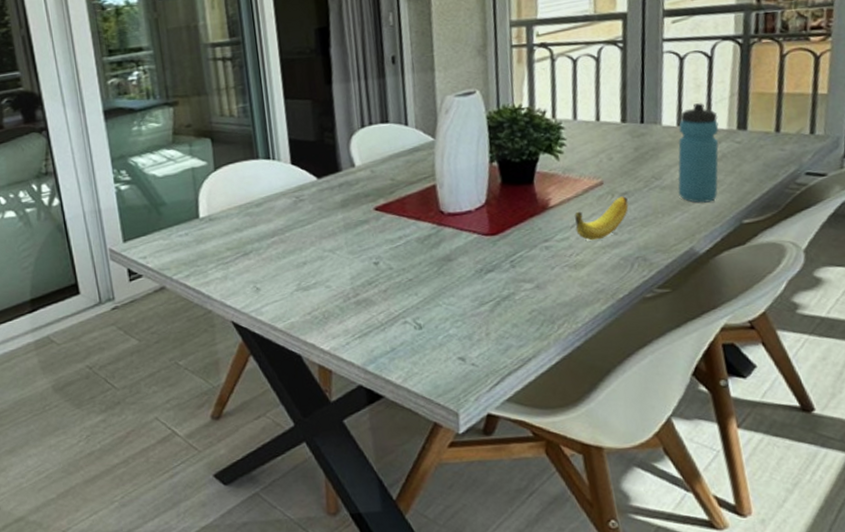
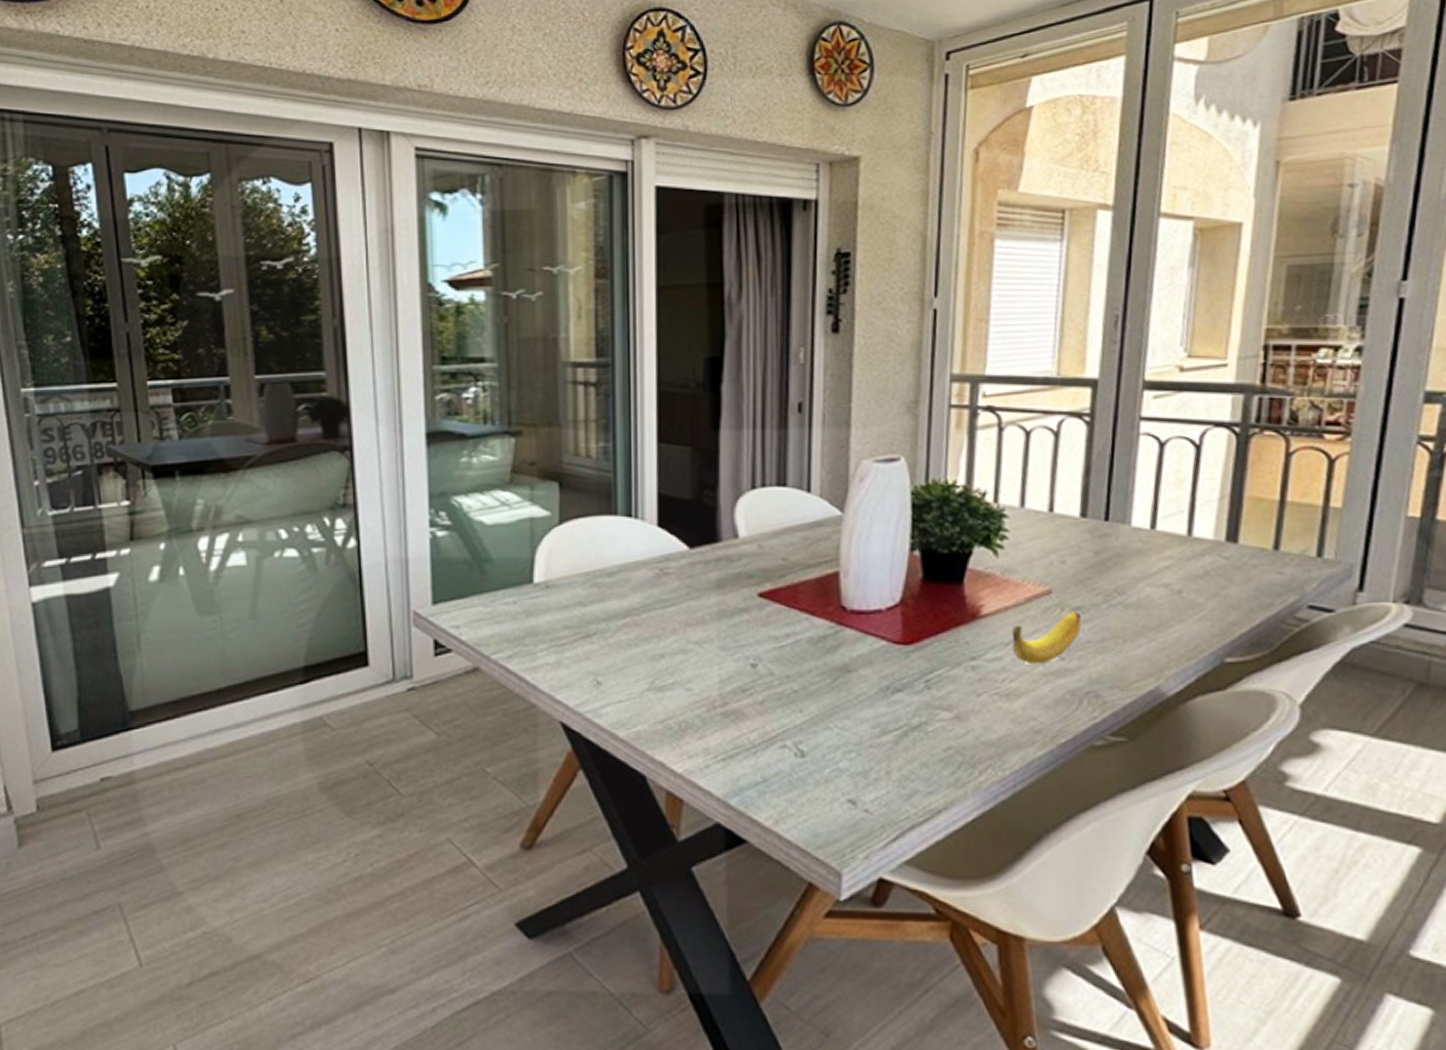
water bottle: present [677,103,719,203] -> none [1145,503,1203,631]

